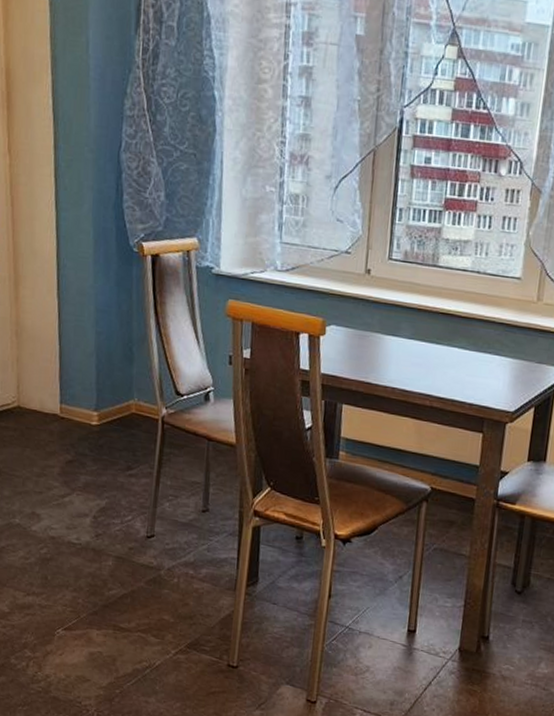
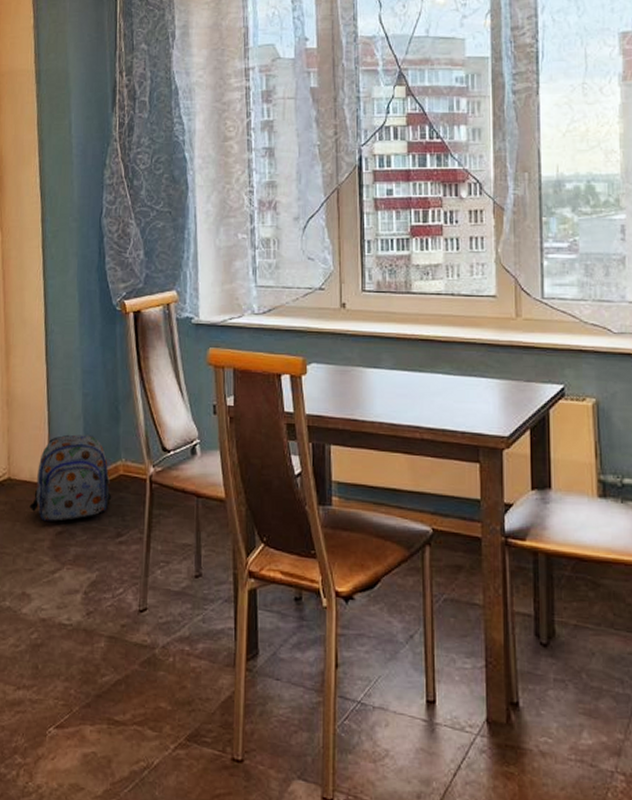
backpack: none [39,370,123,451] -> present [29,434,112,521]

